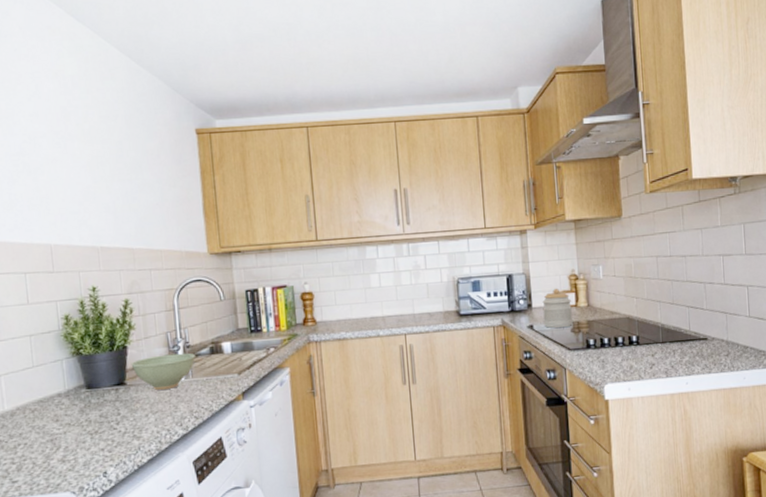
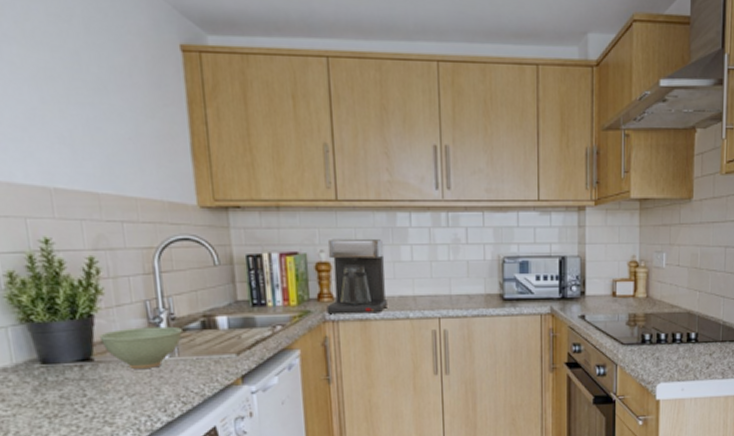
coffee maker: none [310,270,361,337] -> present [326,238,387,315]
jar: present [542,288,573,329] -> none [597,275,629,320]

